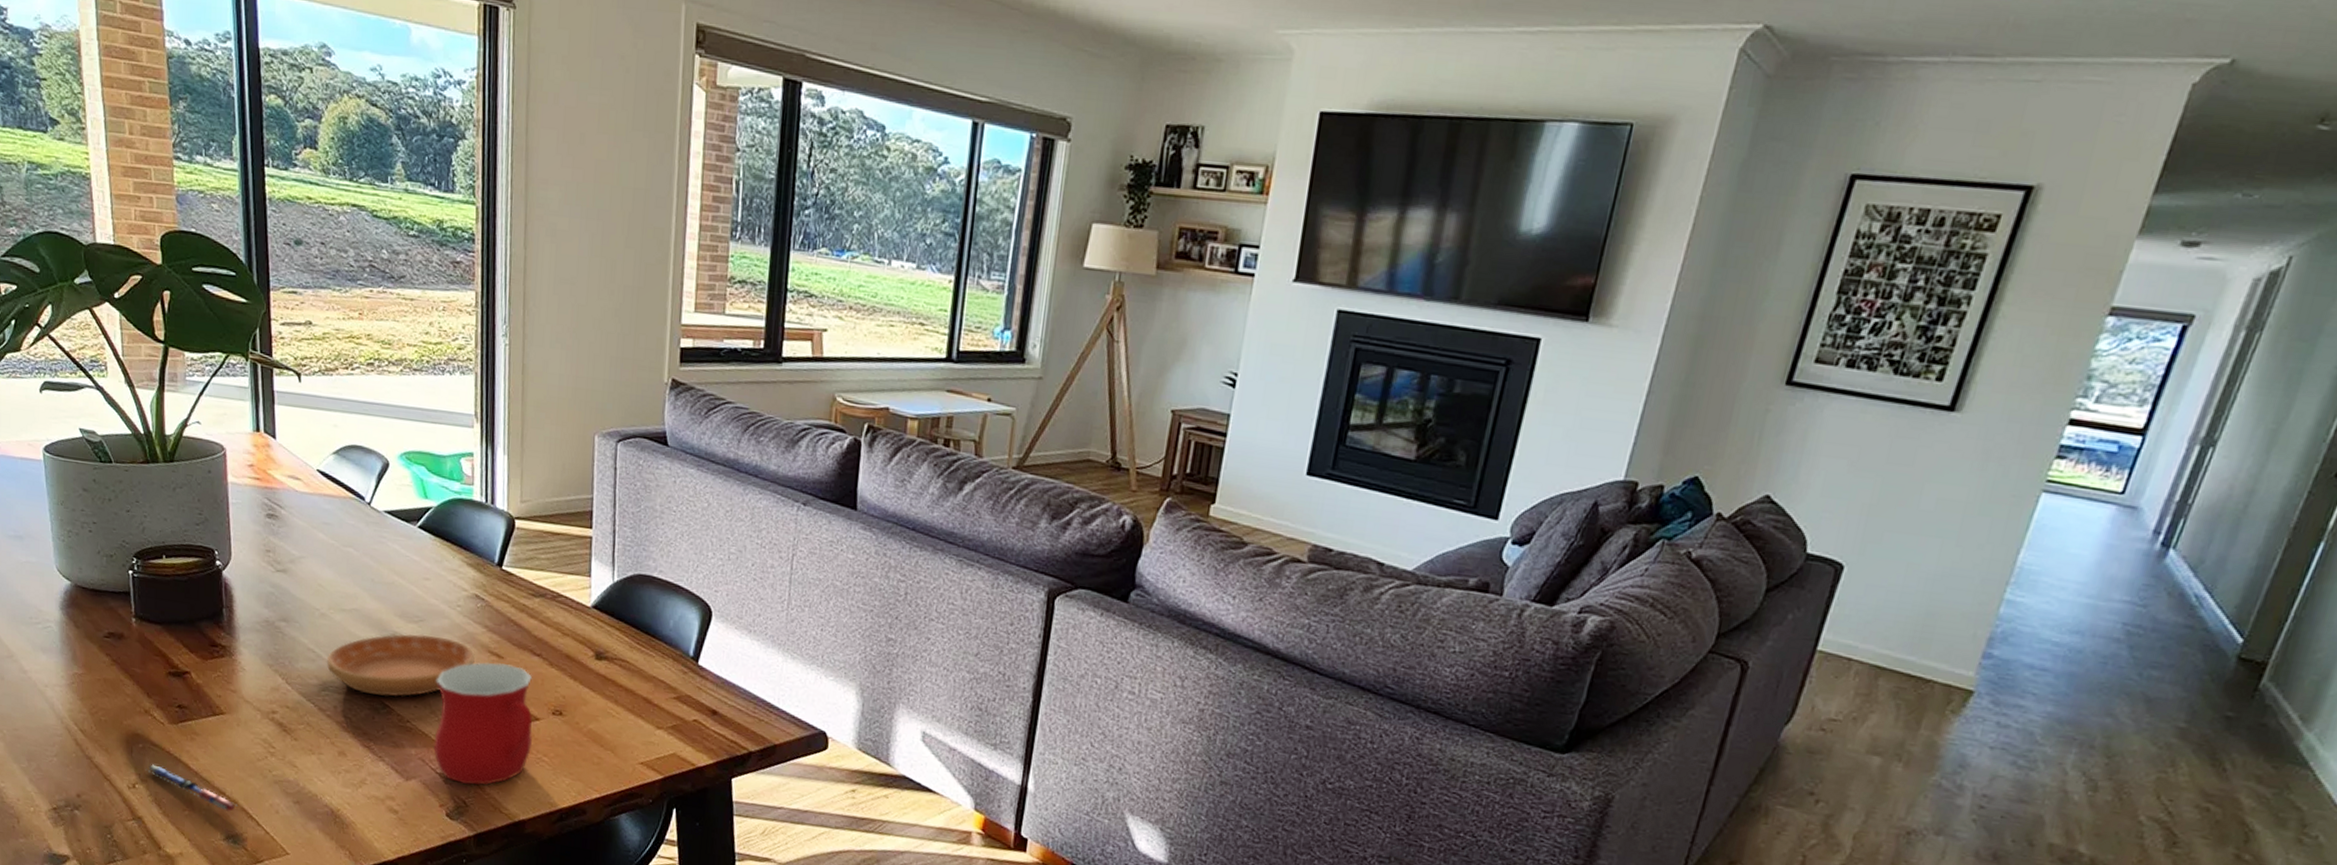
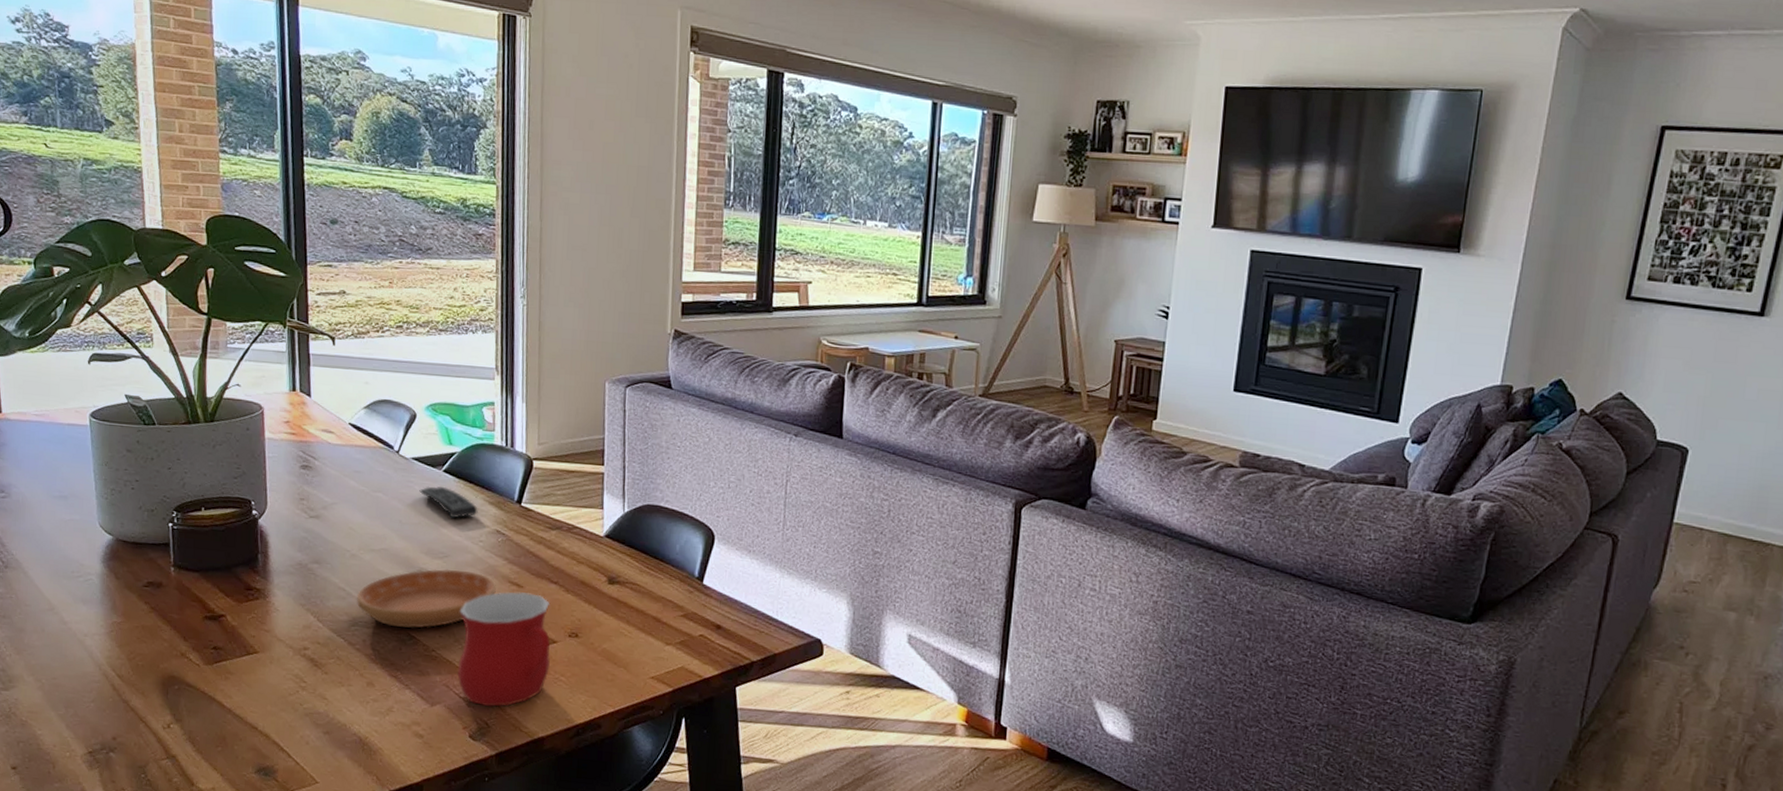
pen: present [145,764,237,813] -> none [180,704,269,746]
remote control: none [392,542,456,580] -> present [419,486,478,519]

